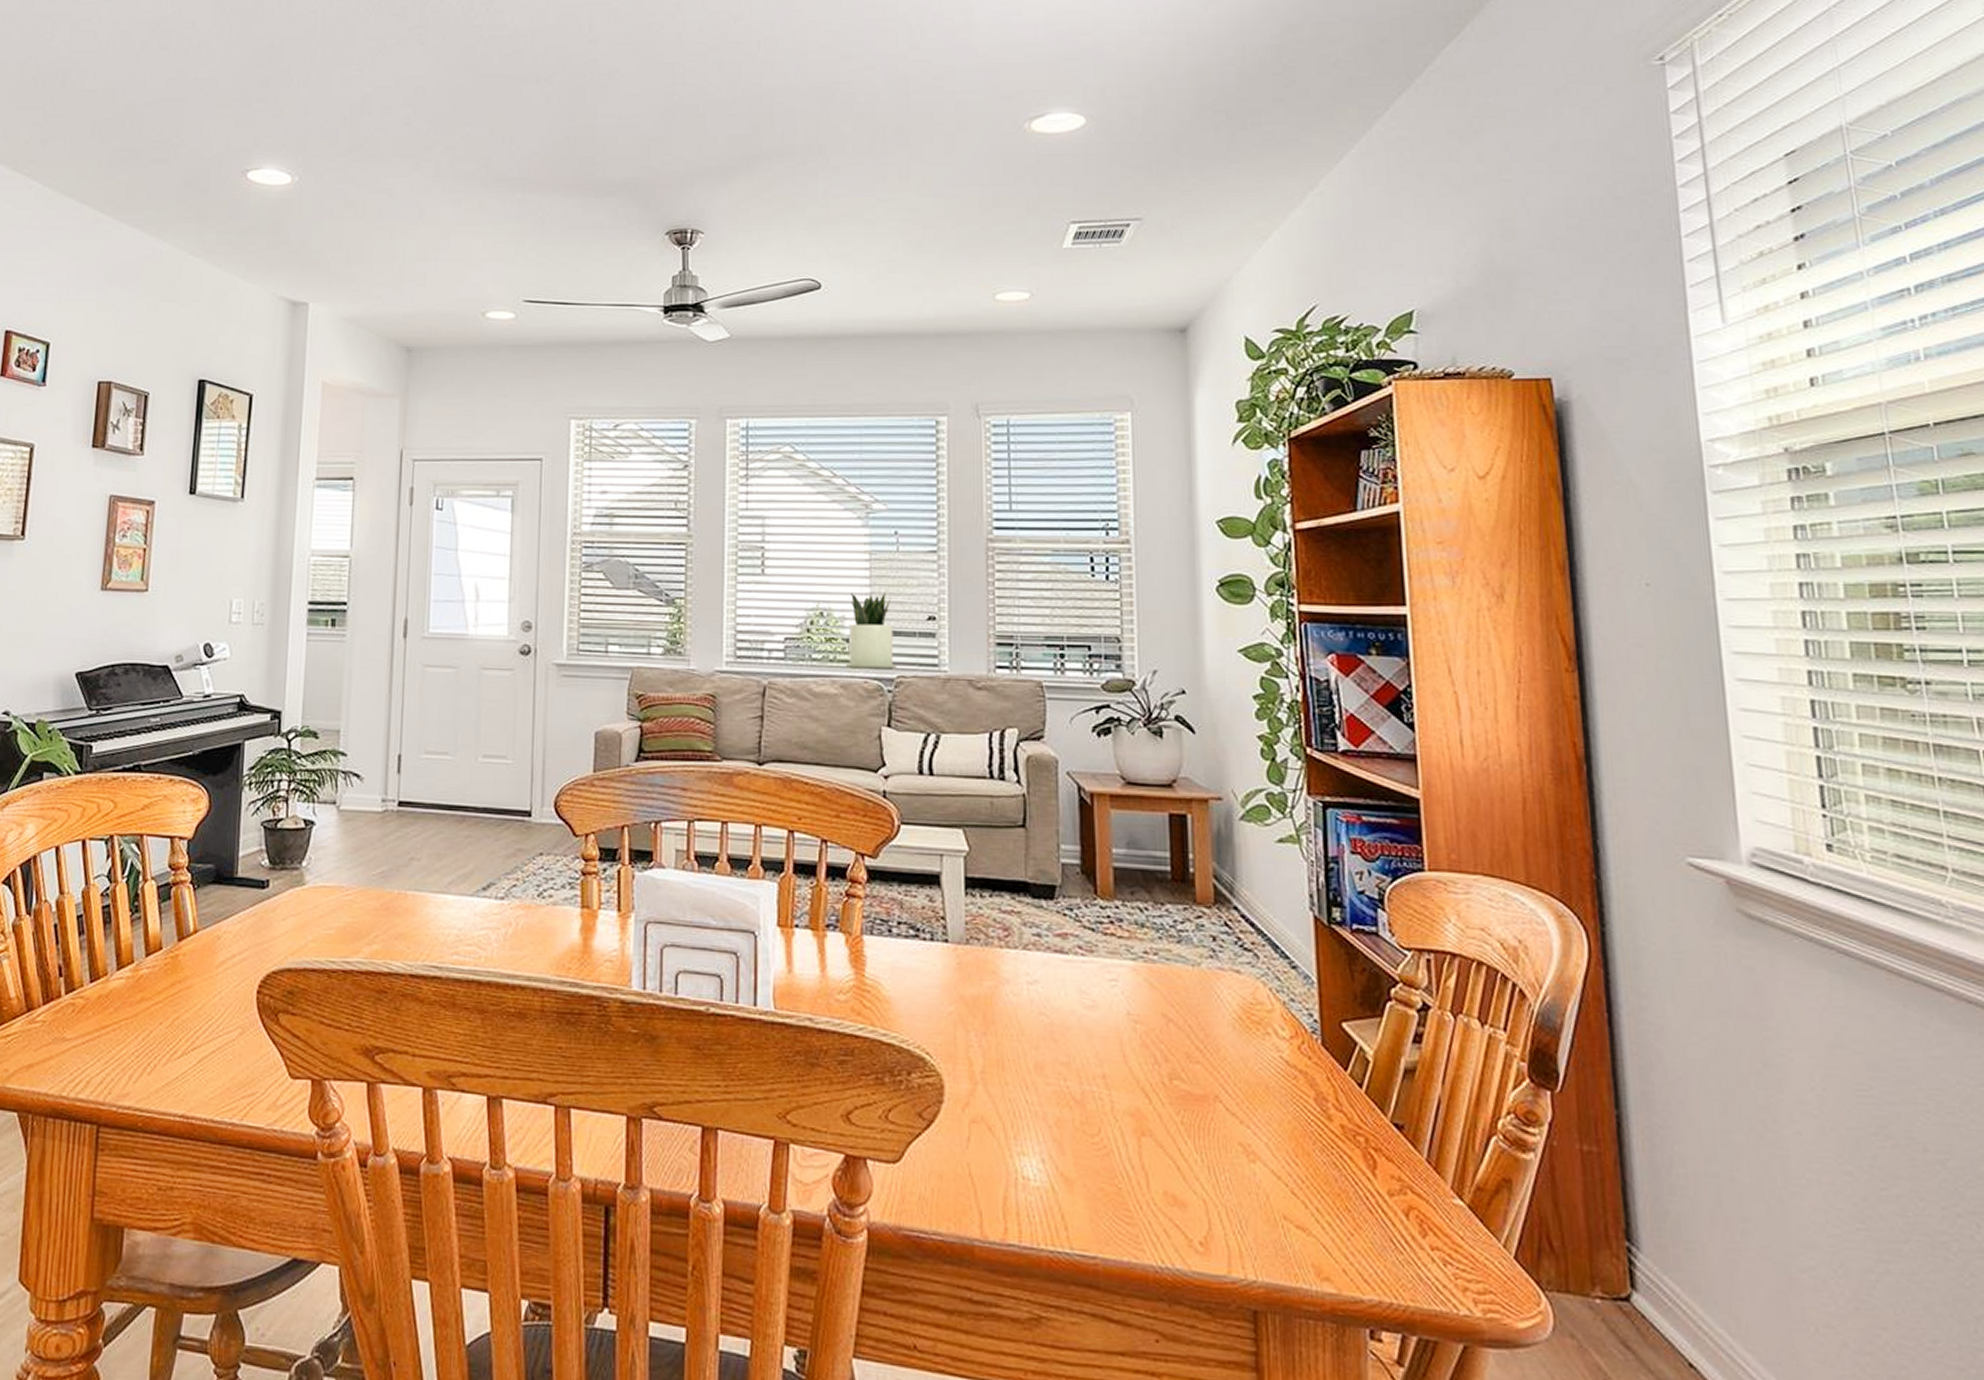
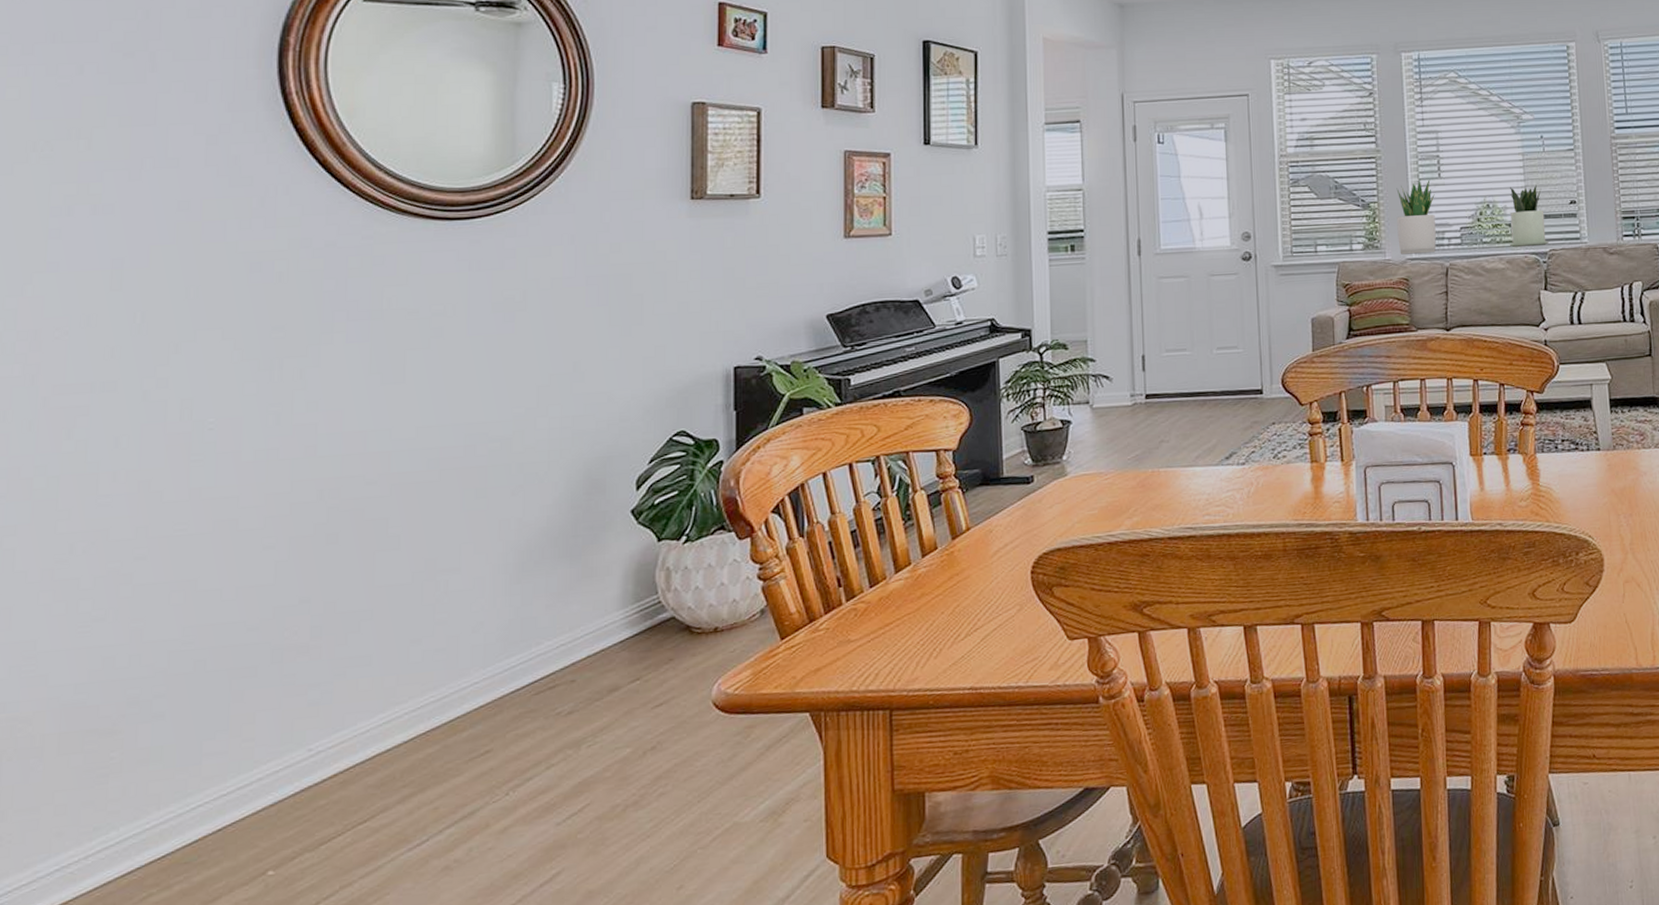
planter: none [706,573,756,666] -> present [1396,178,1436,255]

